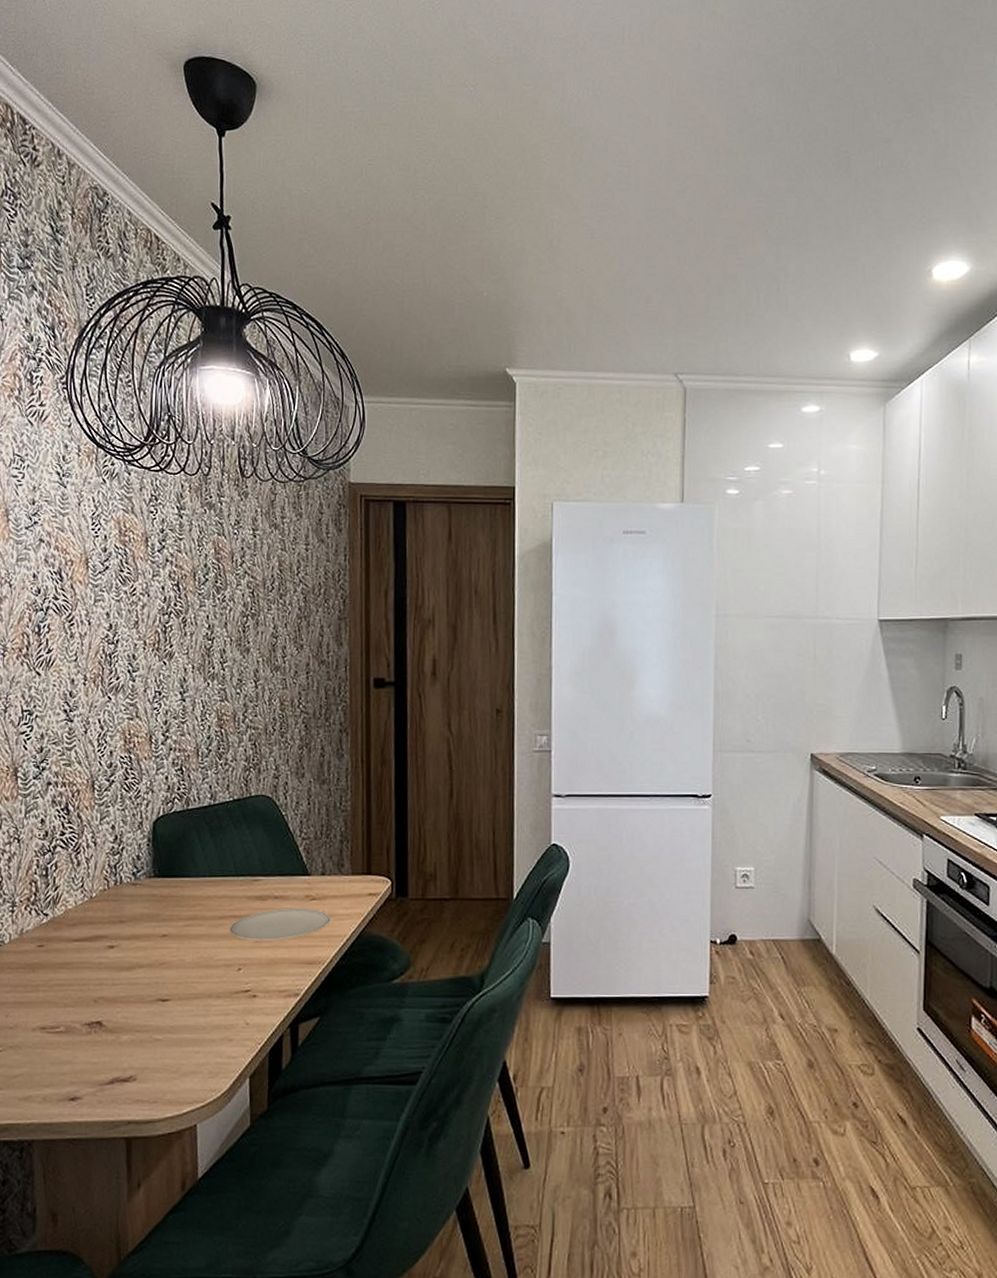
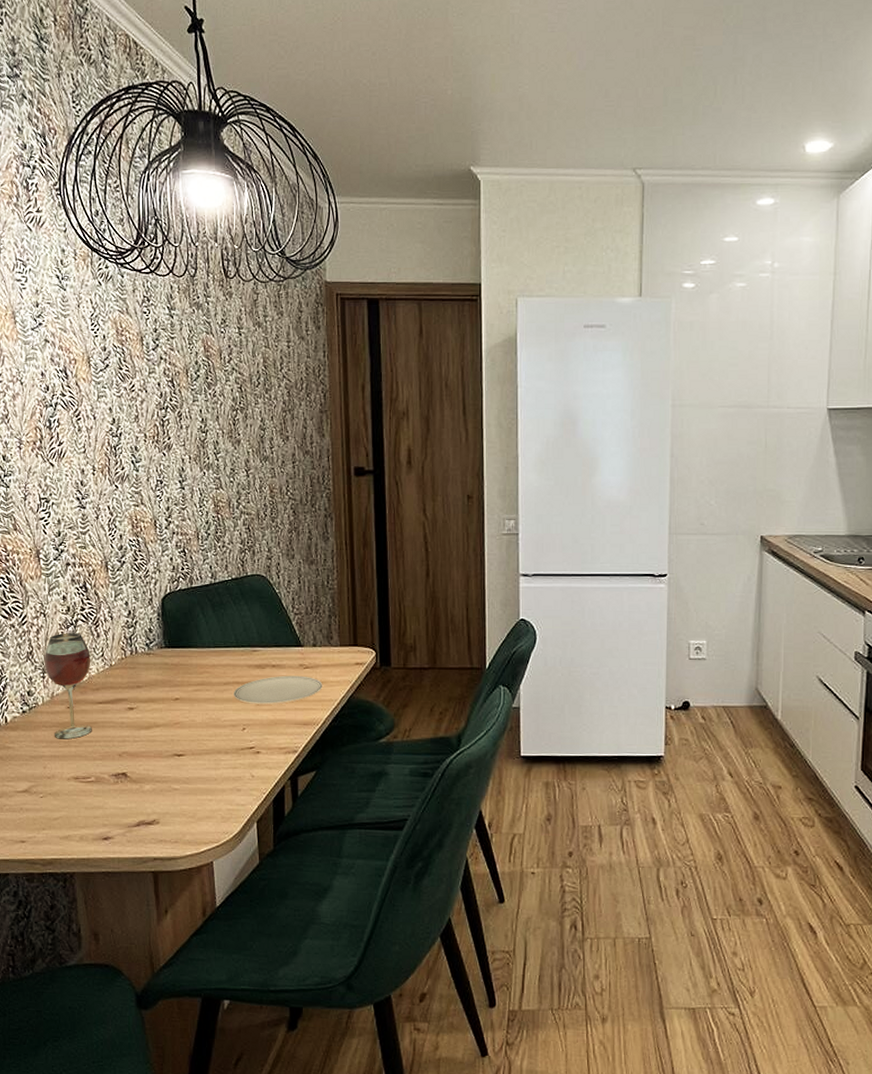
wineglass: none [14,860,69,983] -> present [44,633,92,740]

